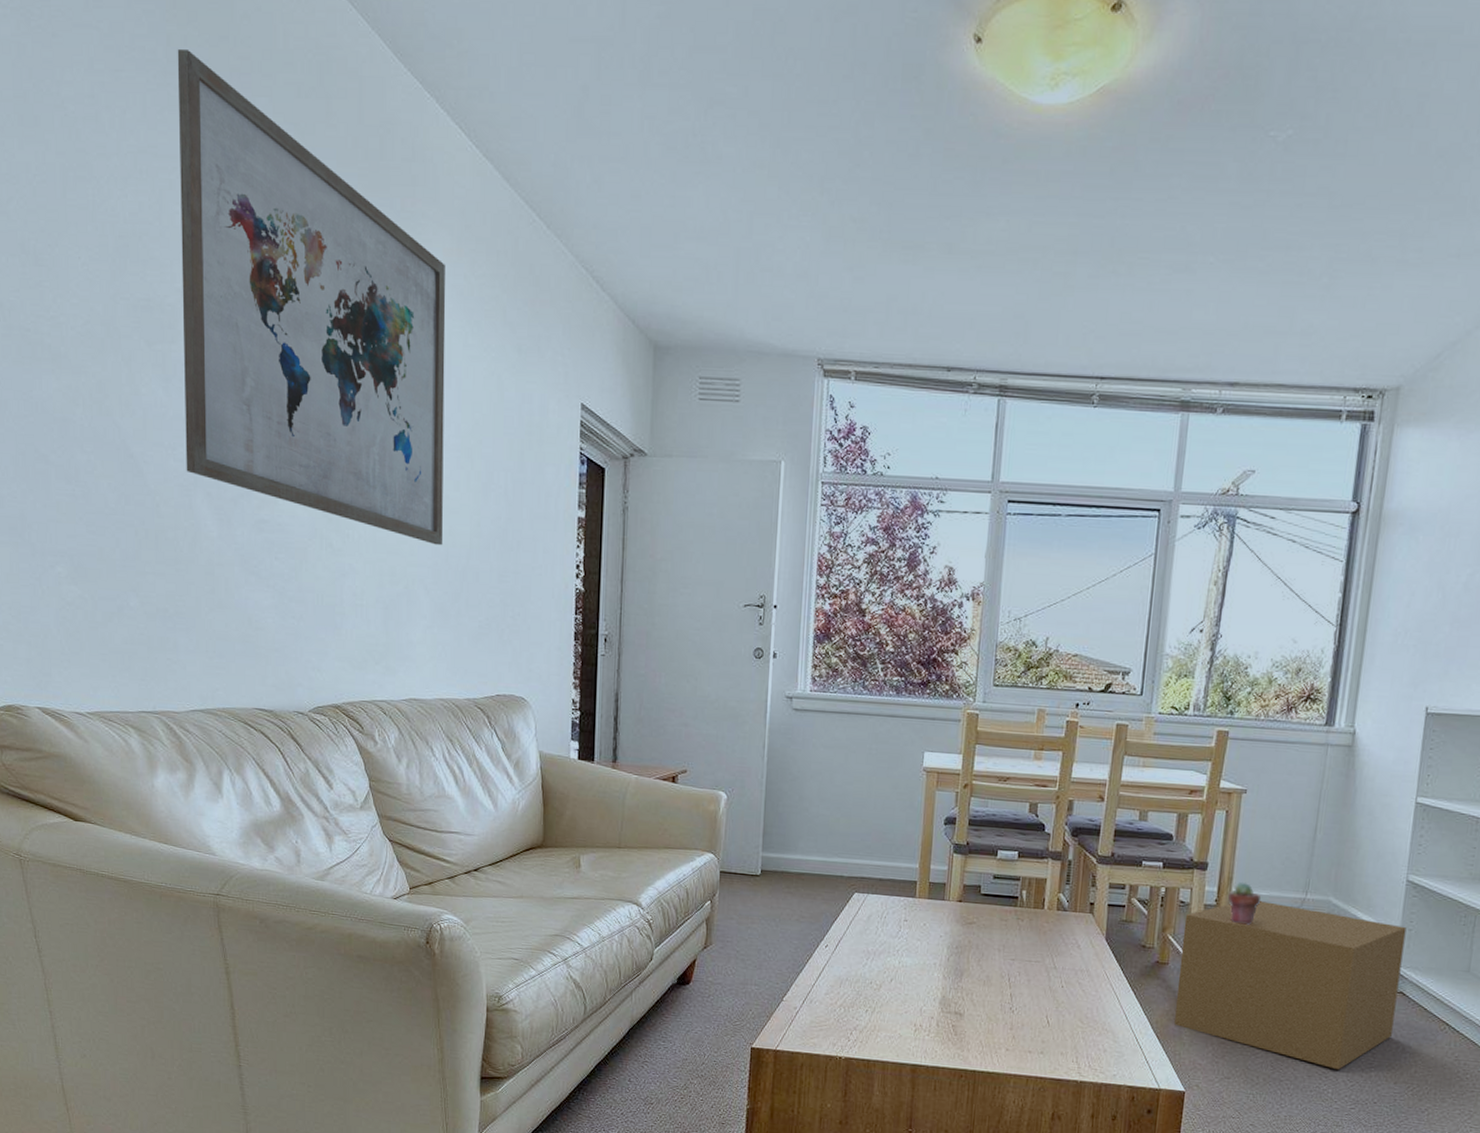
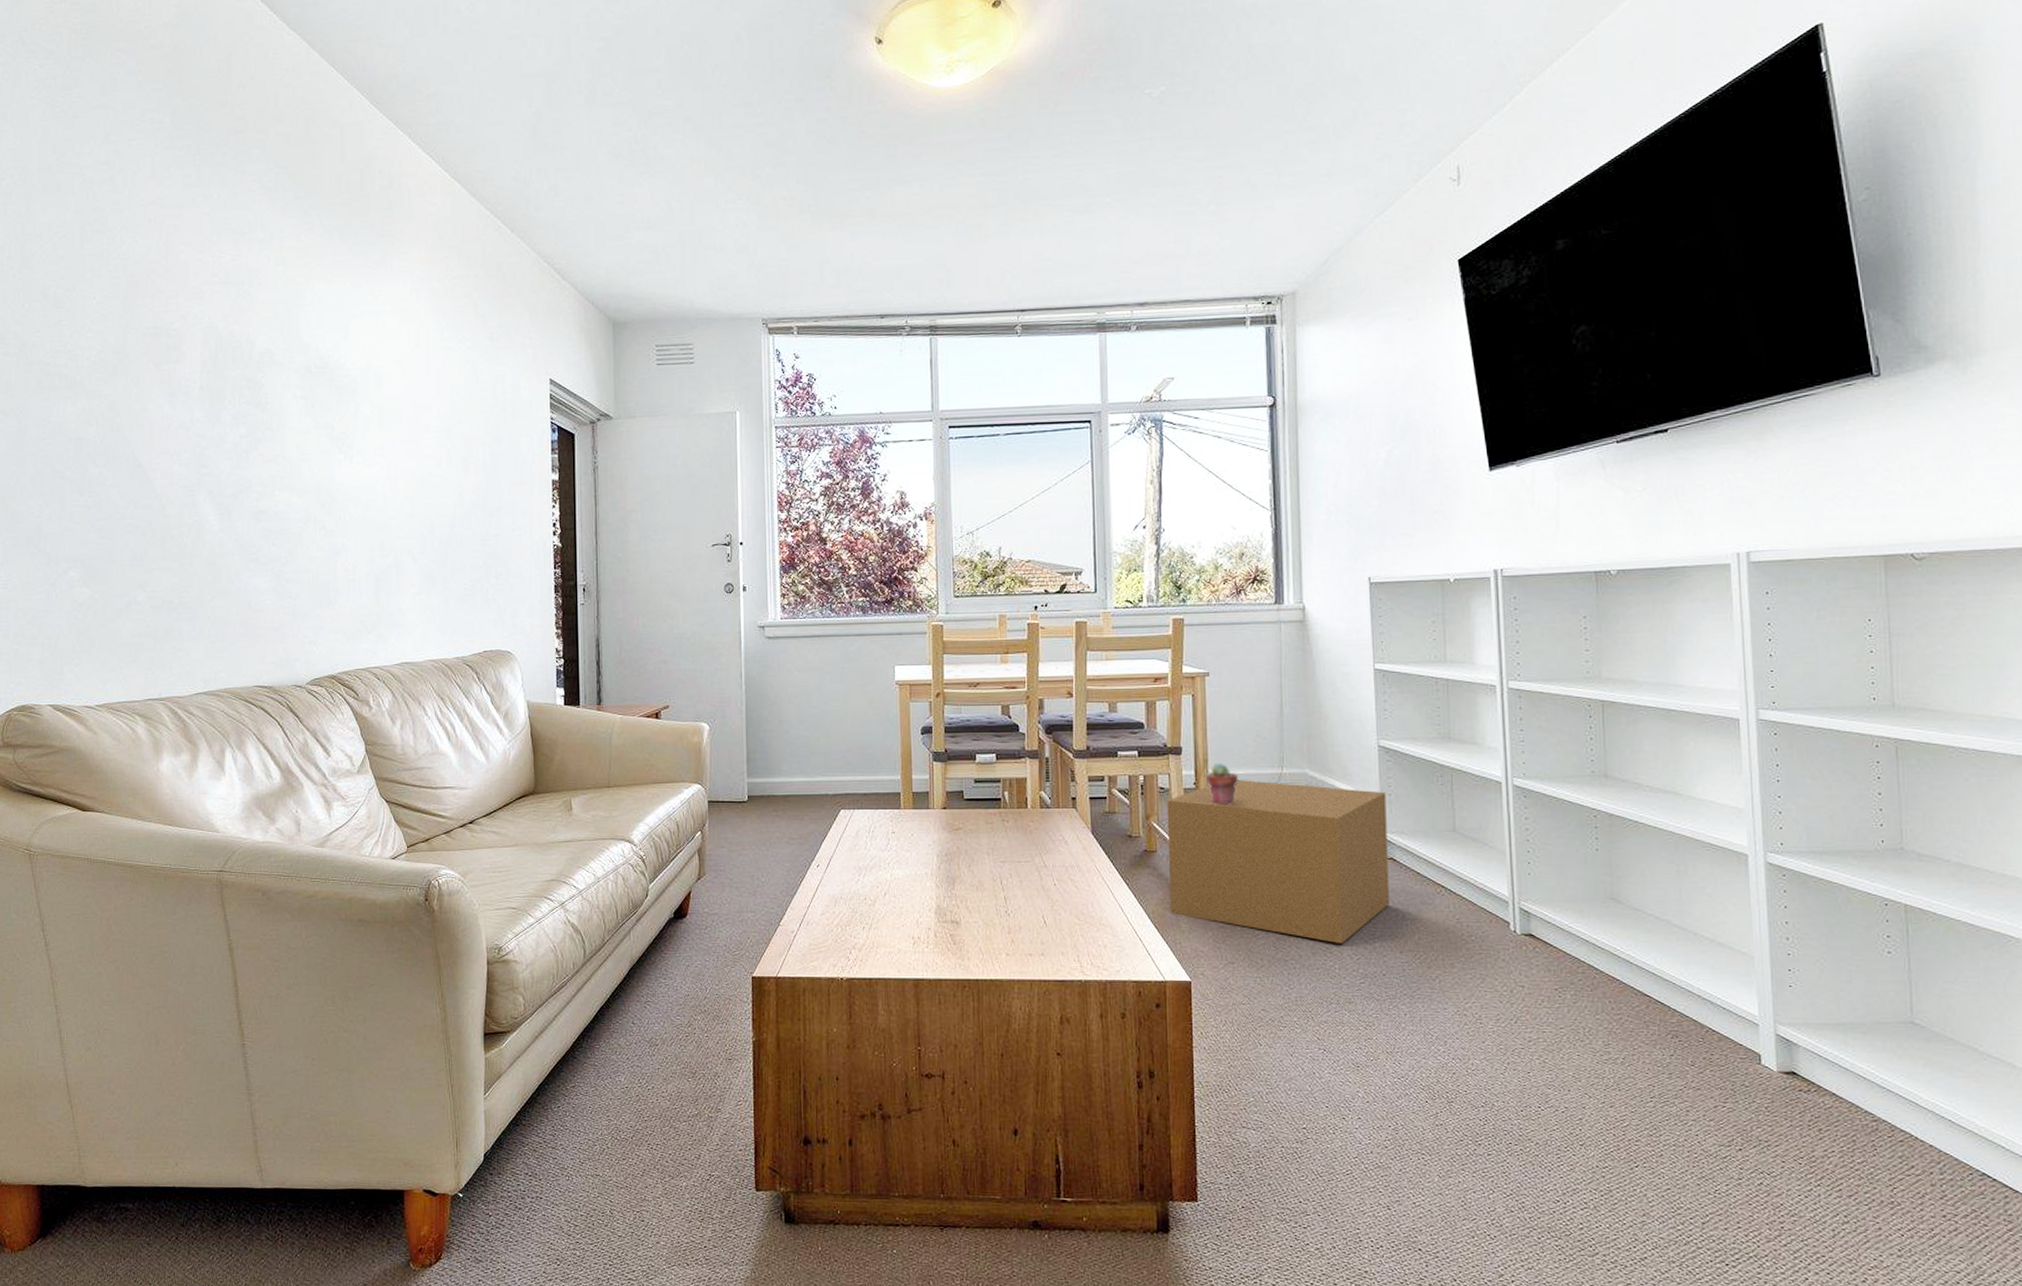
wall art: present [177,48,446,546] -> none [182,116,428,518]

